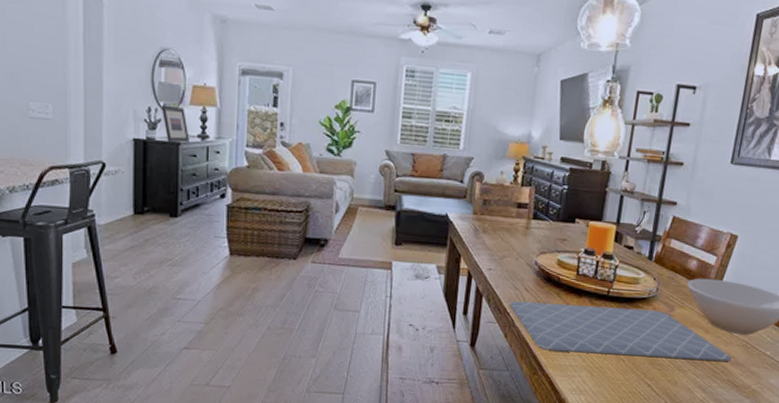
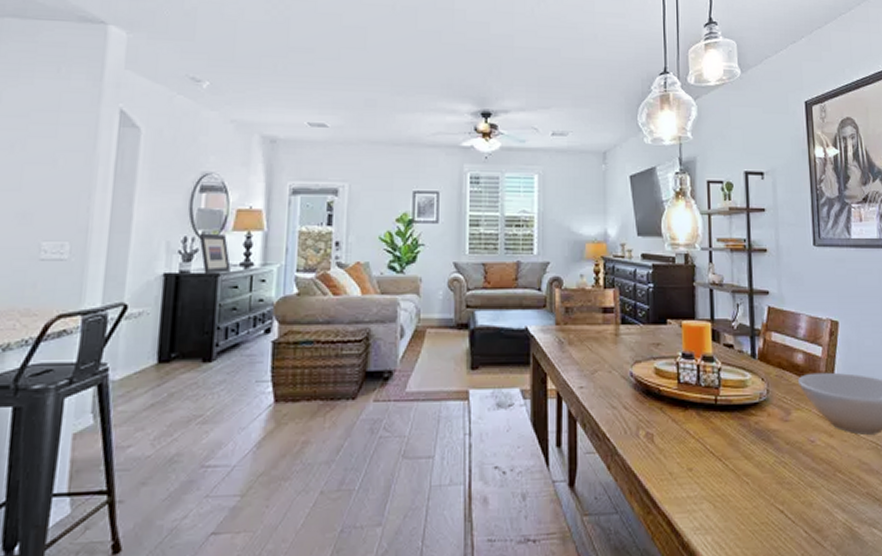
placemat: present [509,301,732,361] -> none [608,416,865,481]

